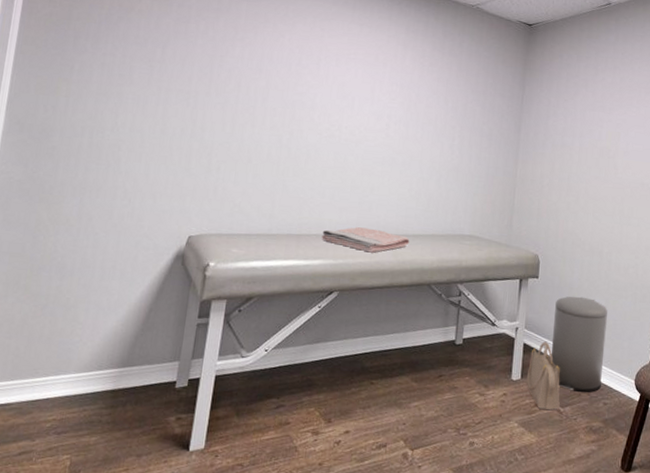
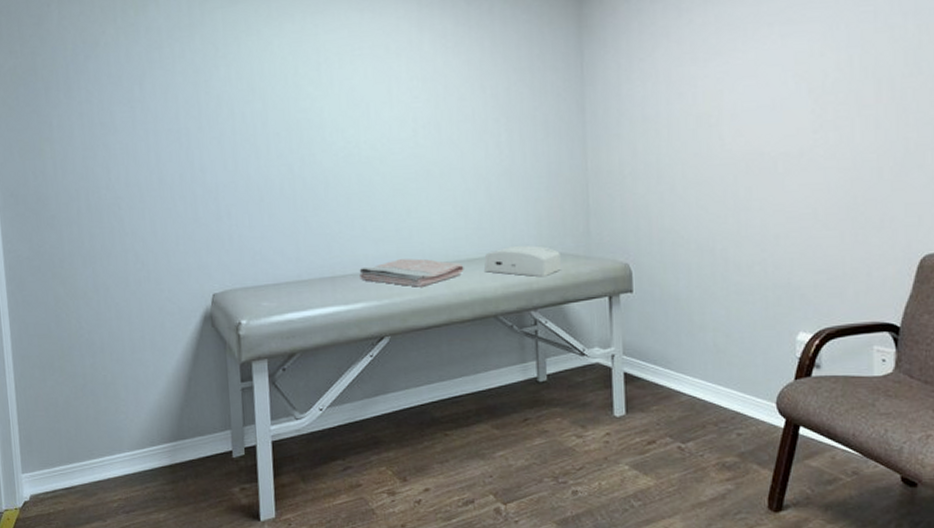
tissue dispenser: none [426,228,487,258] -> present [484,245,561,278]
handbag: present [526,341,560,411] -> none [632,367,680,448]
pedal bin: present [551,296,607,392] -> none [659,308,732,423]

